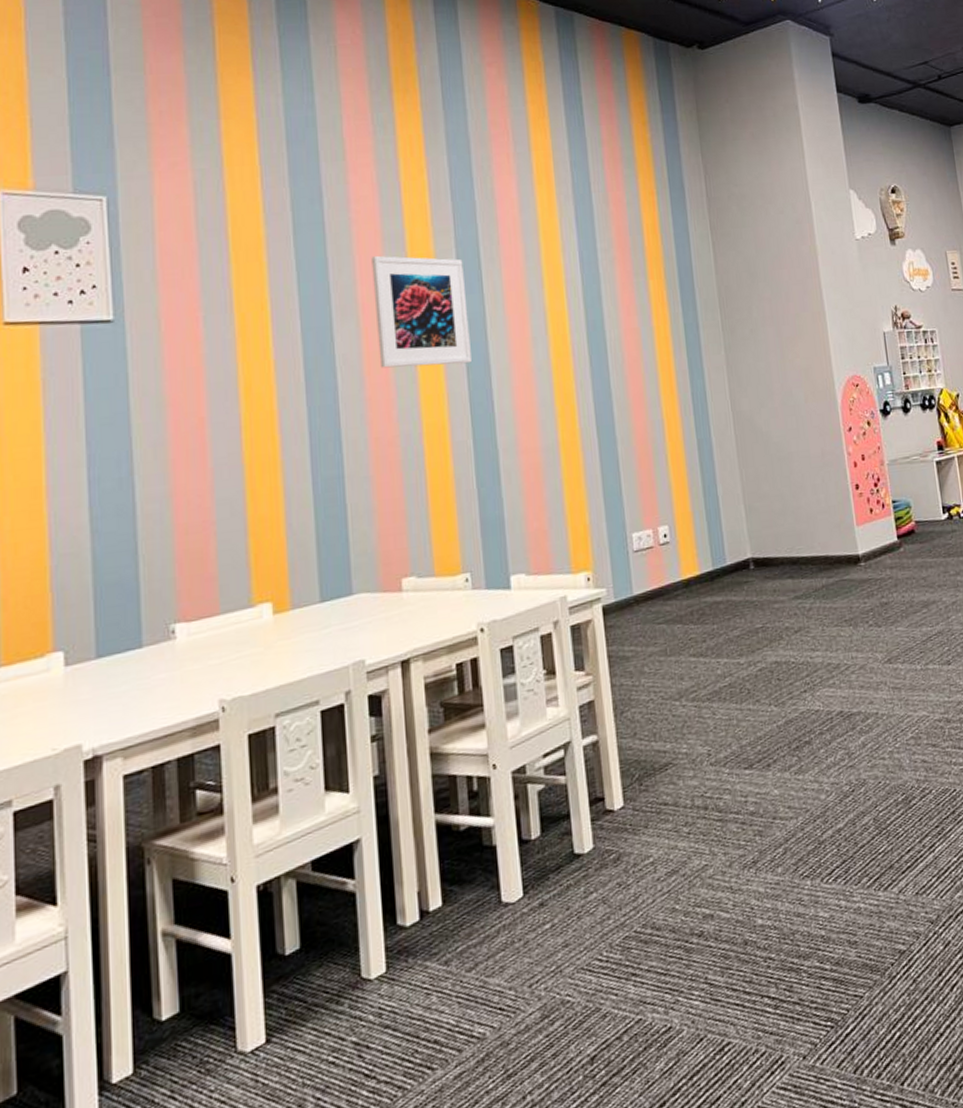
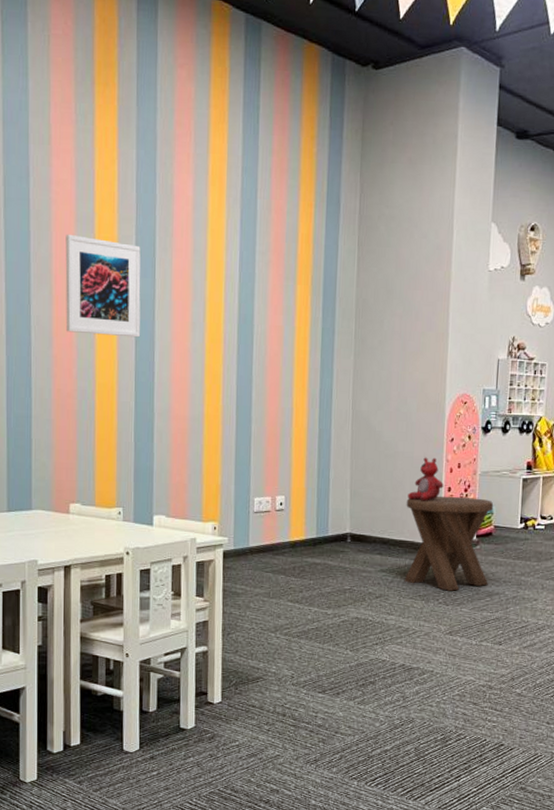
music stool: none [810,491,922,609] -> present [404,496,494,591]
stuffed bear: none [811,452,850,506] -> present [408,457,444,501]

